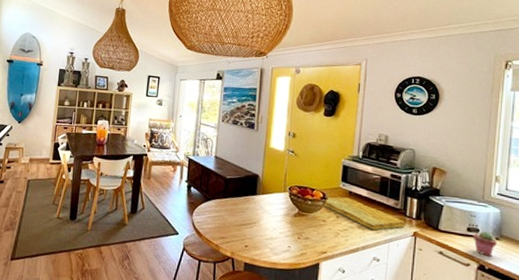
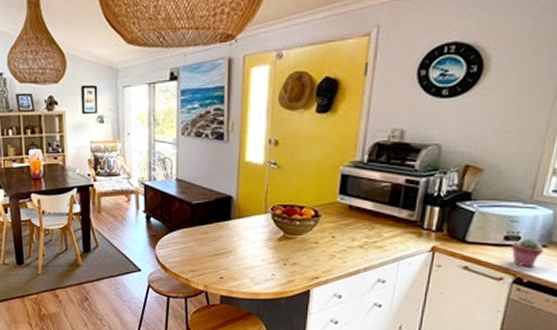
cutting board: present [324,197,406,231] -> none [316,213,422,249]

